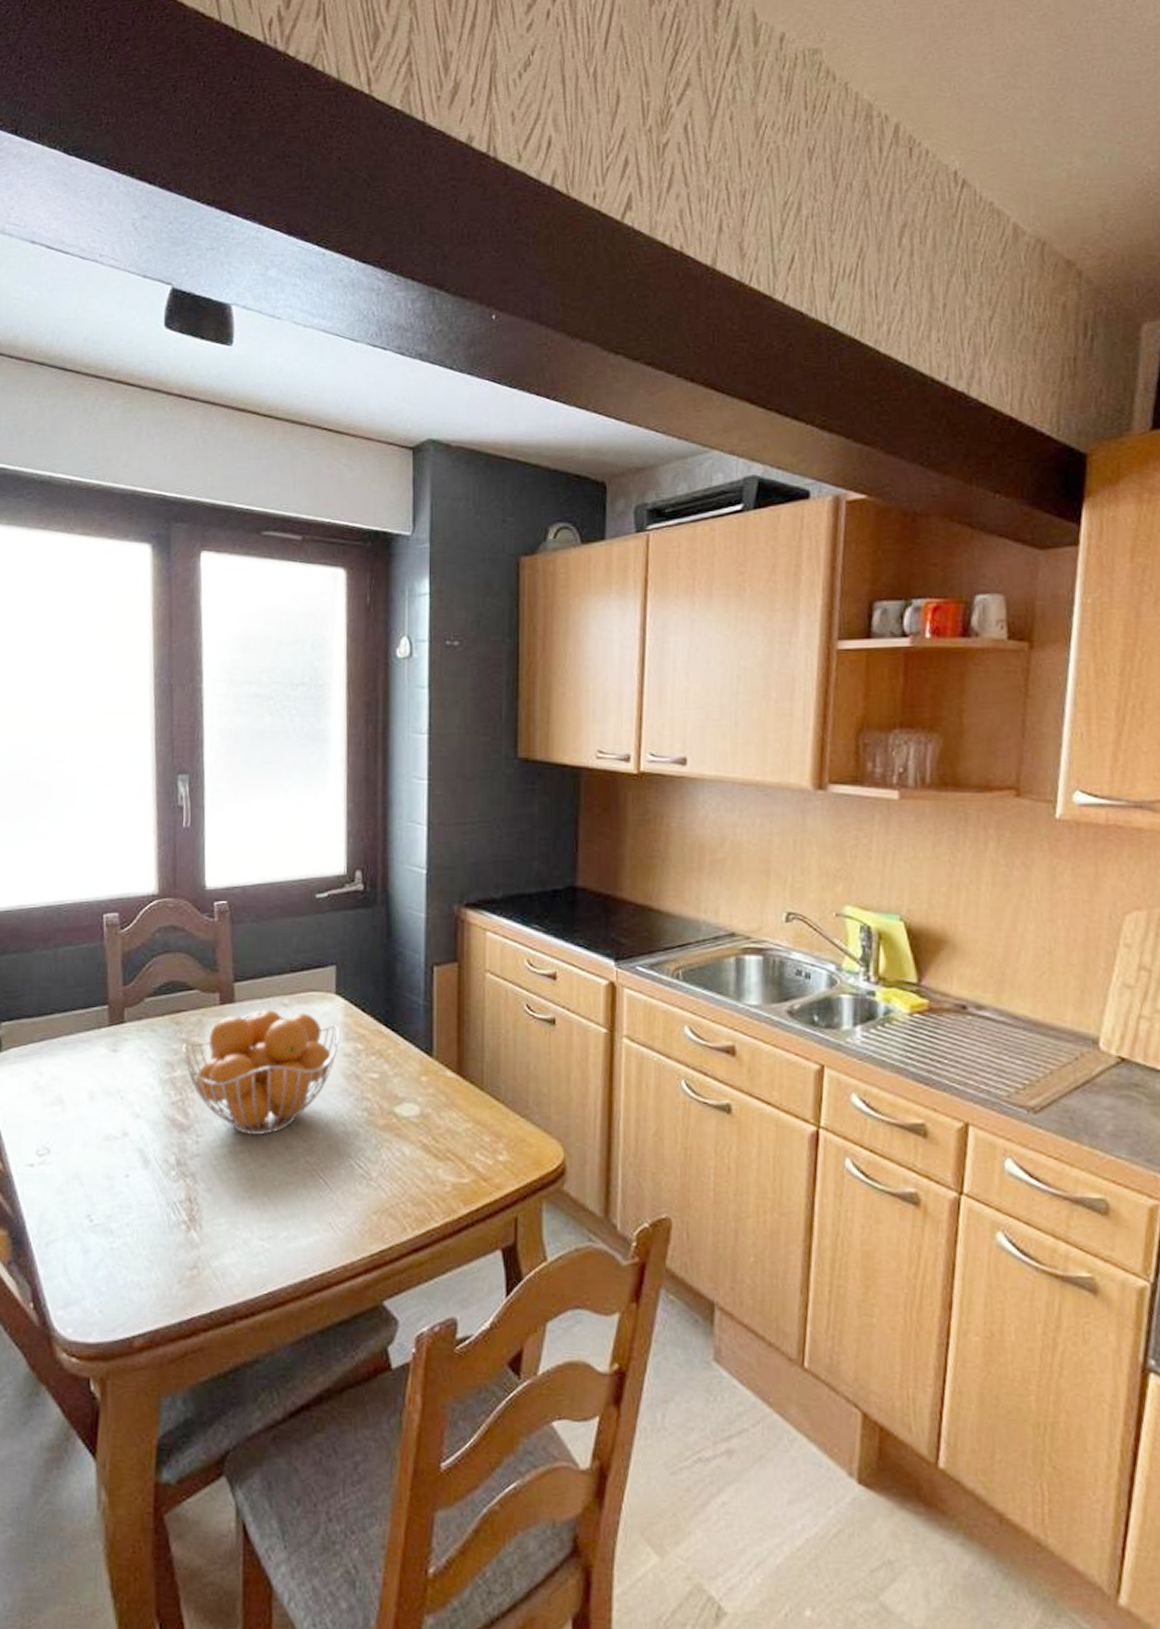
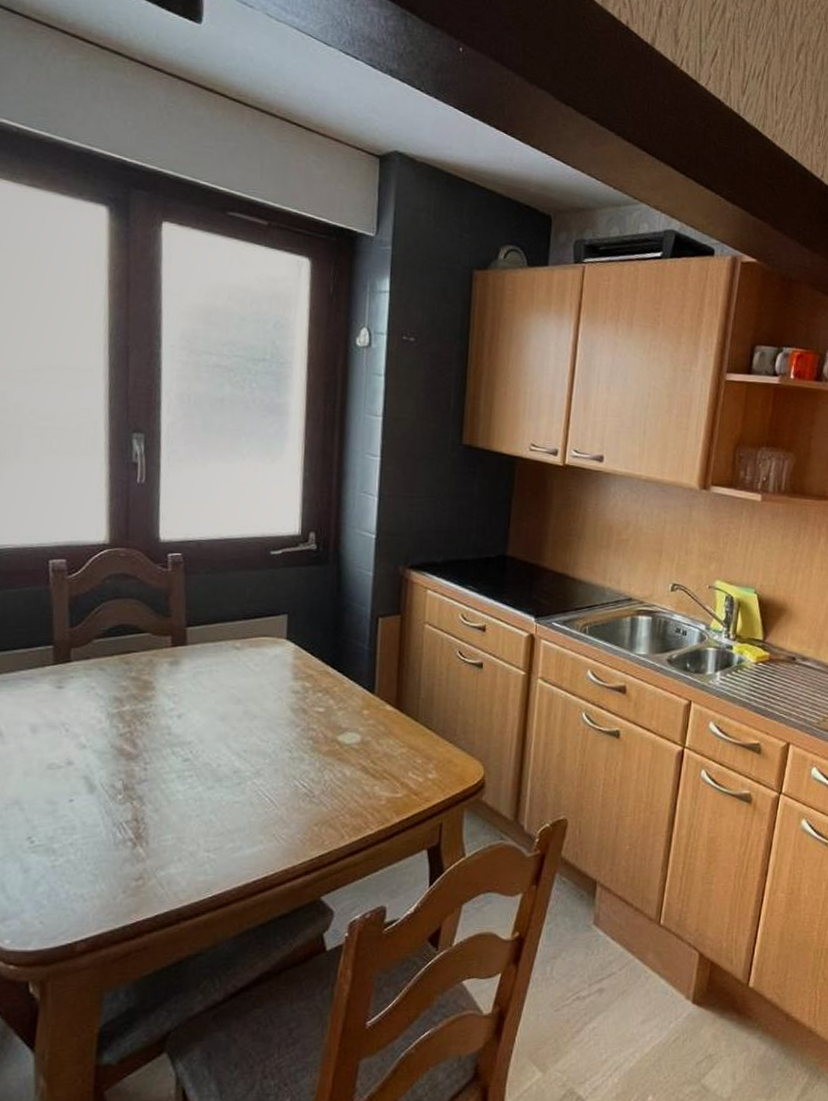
fruit basket: present [182,1009,341,1136] -> none [132,651,290,763]

